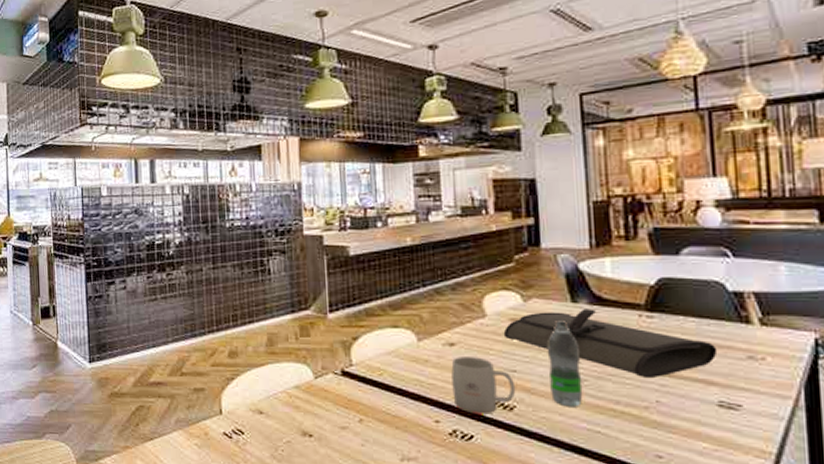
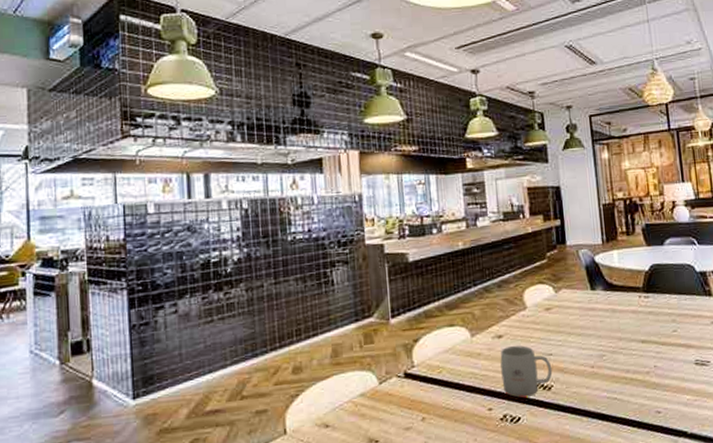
tool roll: present [503,309,718,379] -> none [540,294,693,349]
bottle: present [546,319,583,407] -> none [574,305,603,381]

